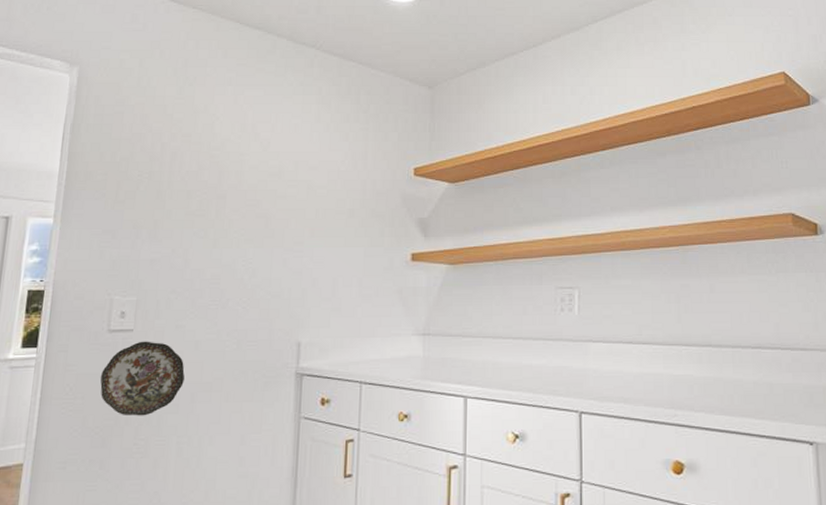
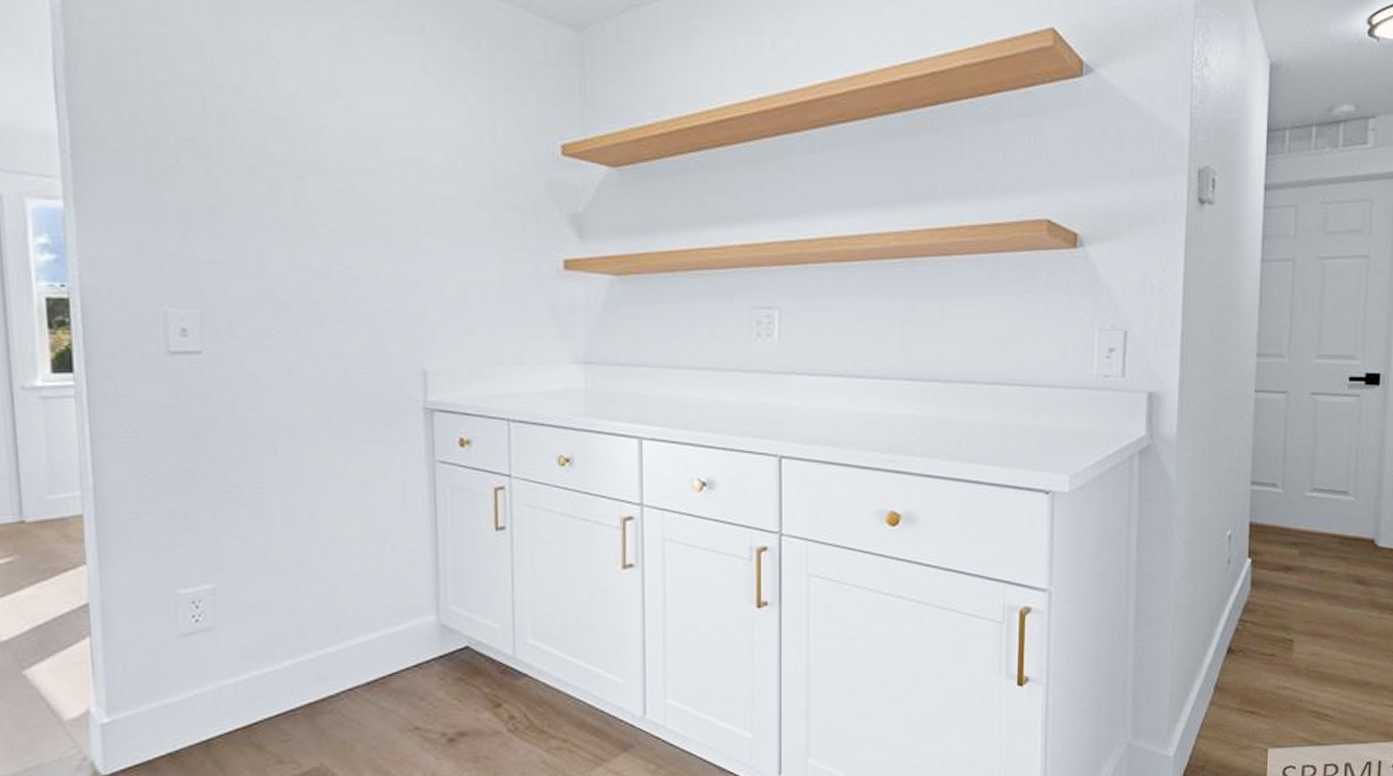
decorative plate: present [100,341,185,416] -> none [166,366,279,459]

